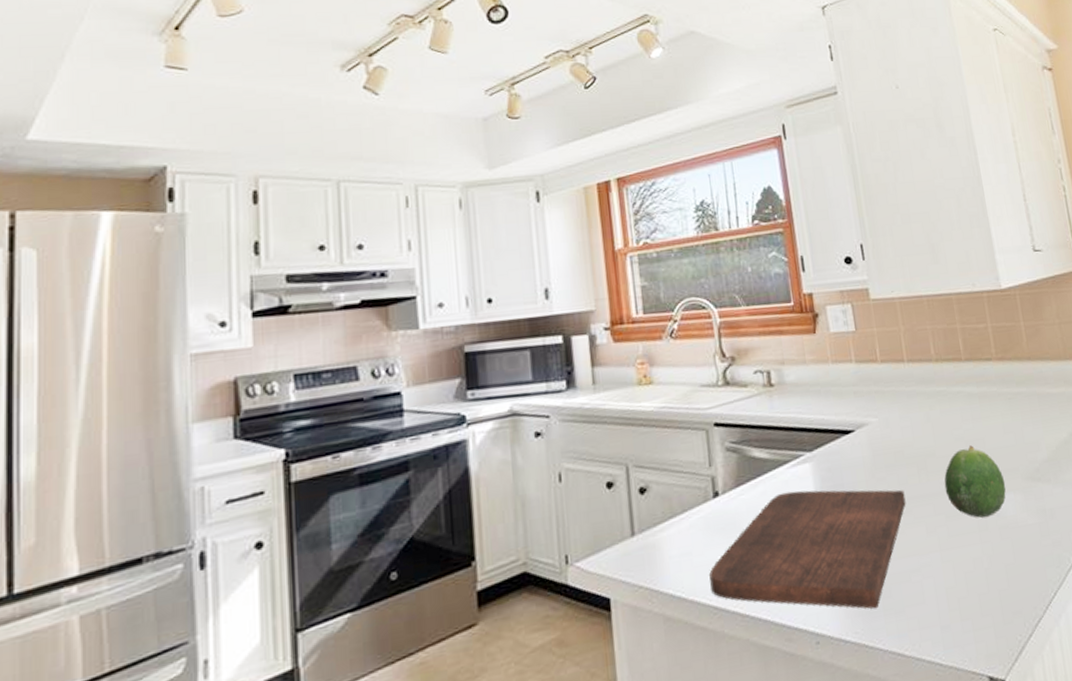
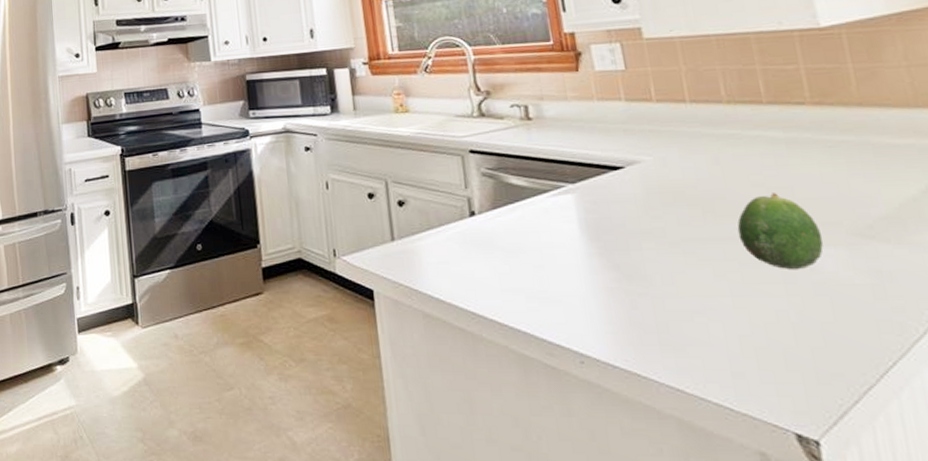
cutting board: present [709,489,906,609] -> none [466,219,688,342]

